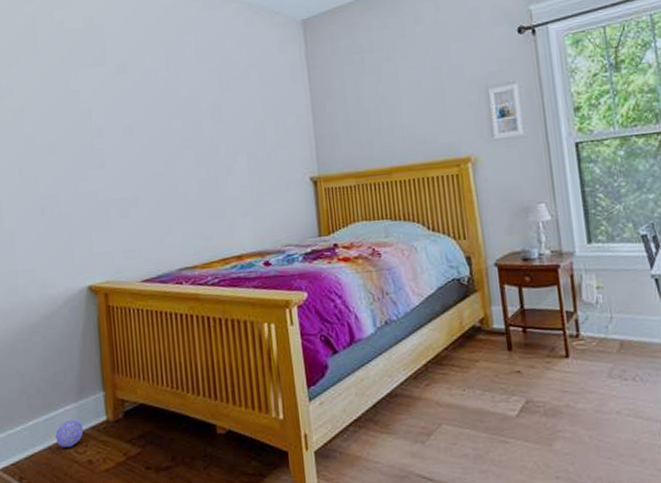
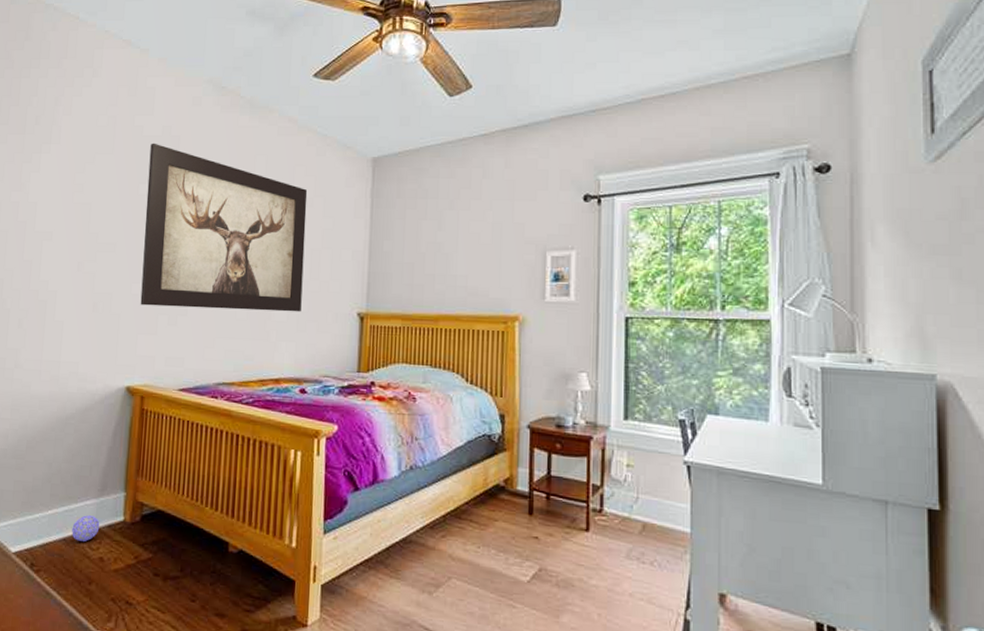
wall art: none [74,36,253,203] -> present [140,143,308,312]

